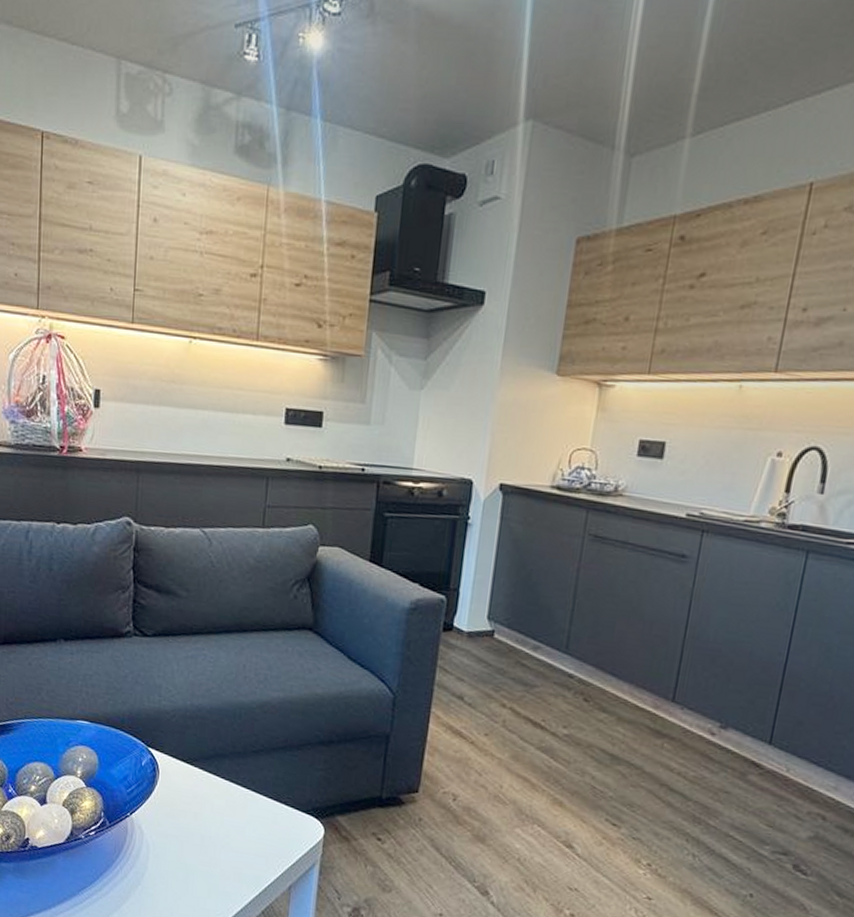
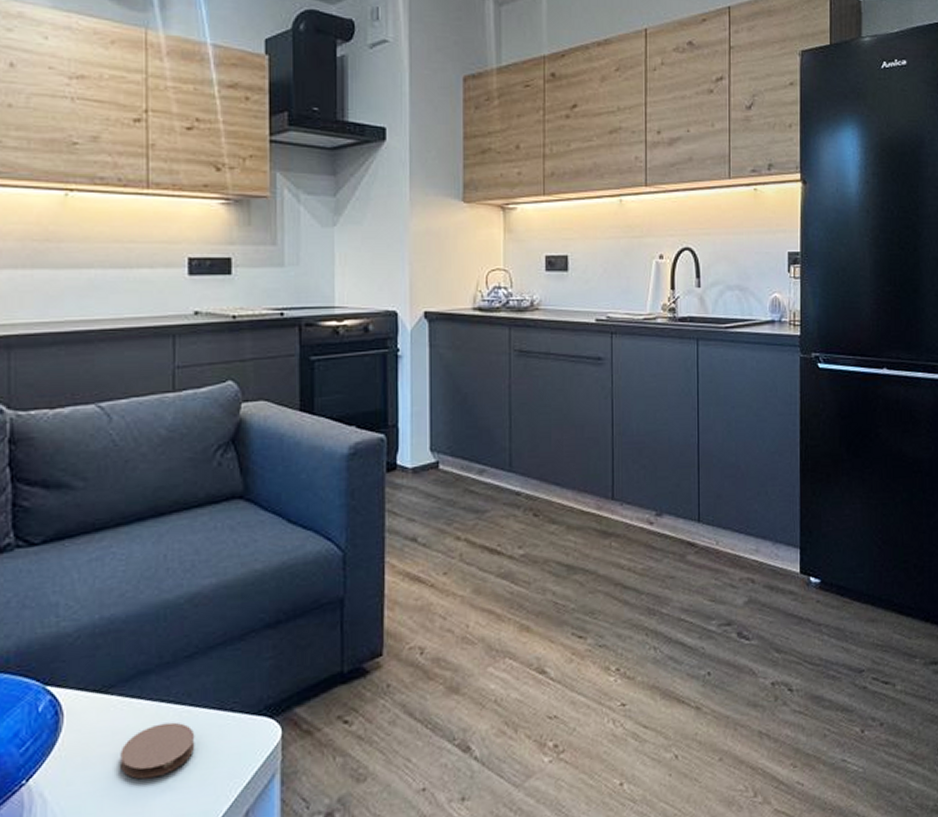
coaster: none [197,798,255,839] -> present [120,722,195,780]

